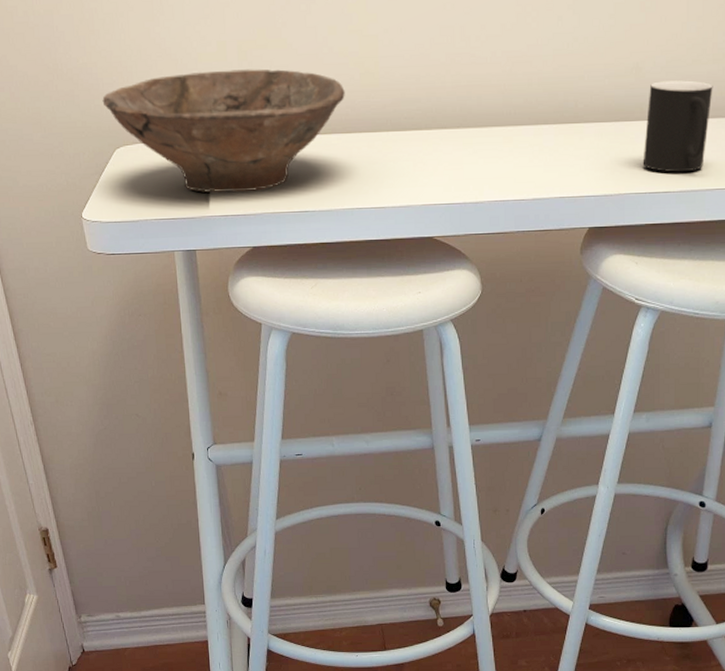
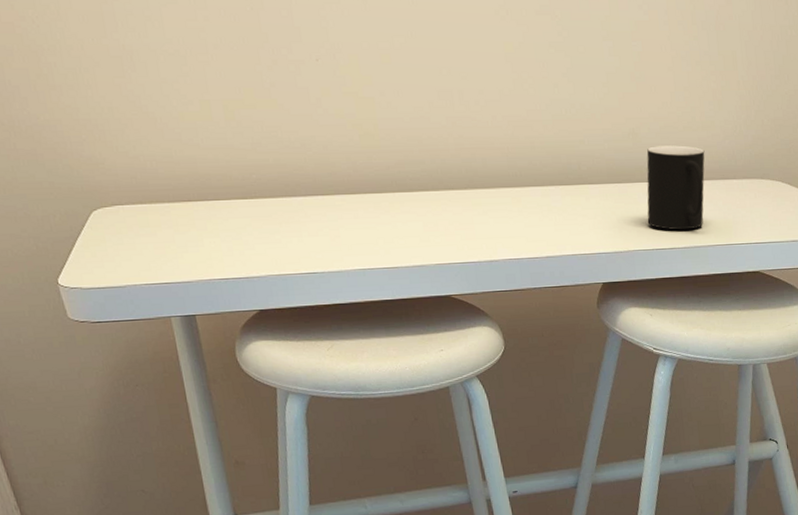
bowl: present [102,69,345,193] -> none [71,129,346,256]

